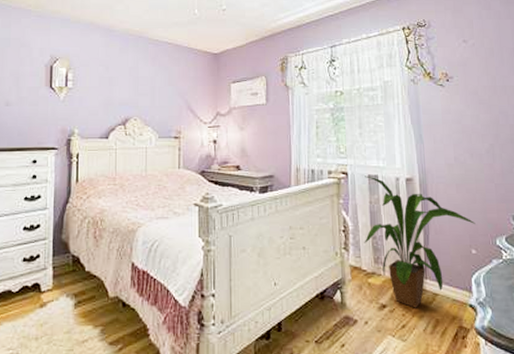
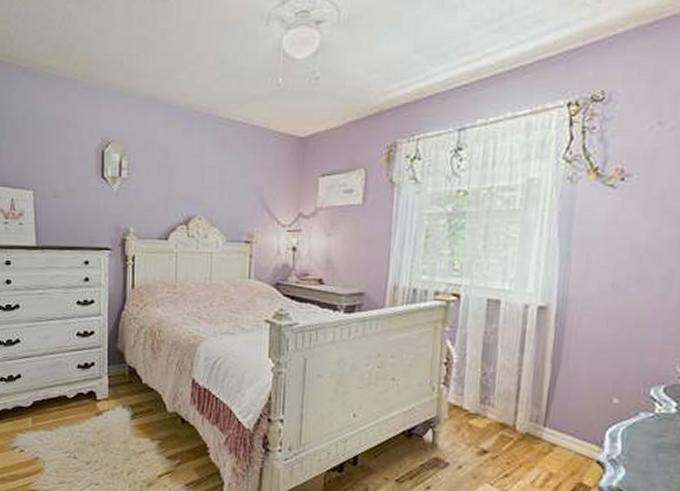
house plant: present [364,176,475,308] -> none [470,300,625,458]

